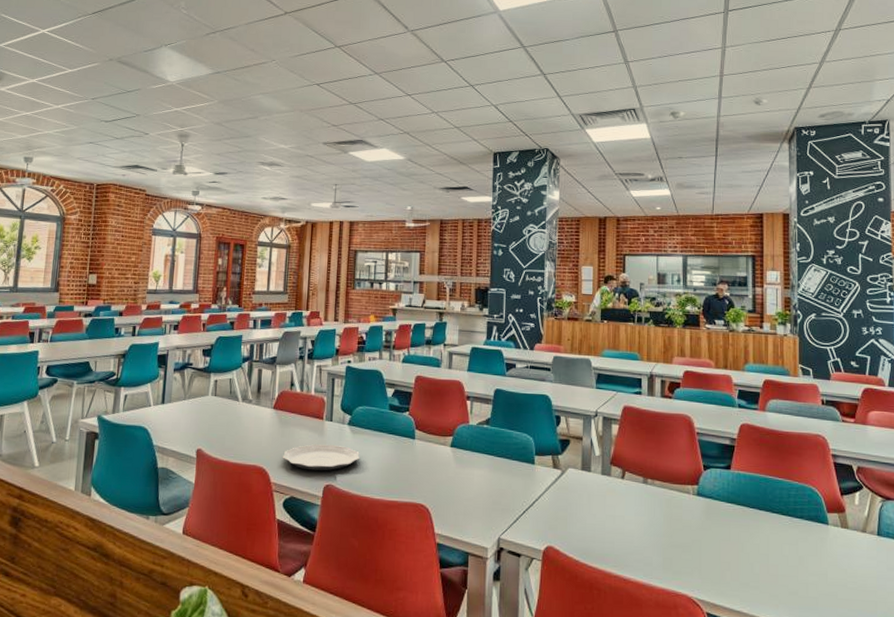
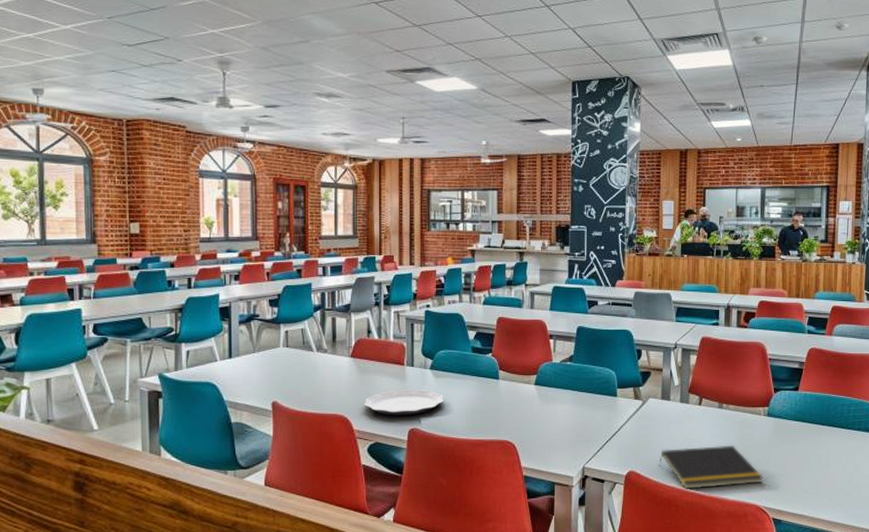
notepad: none [579,524,695,572] -> present [659,445,764,489]

